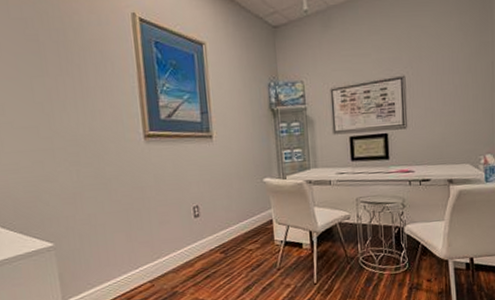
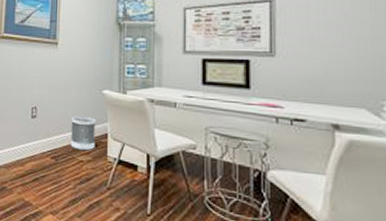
wastebasket: none [236,206,262,240] -> present [70,116,96,151]

